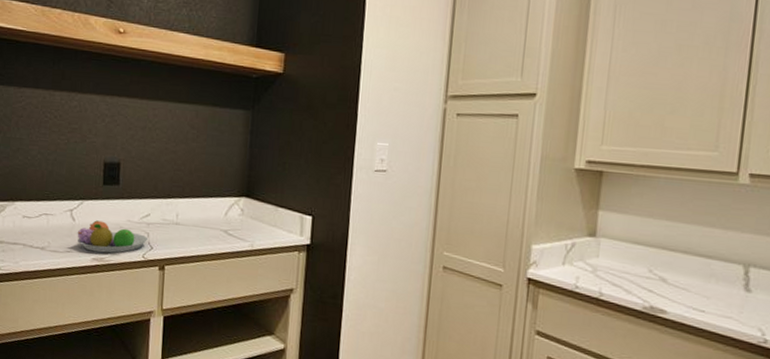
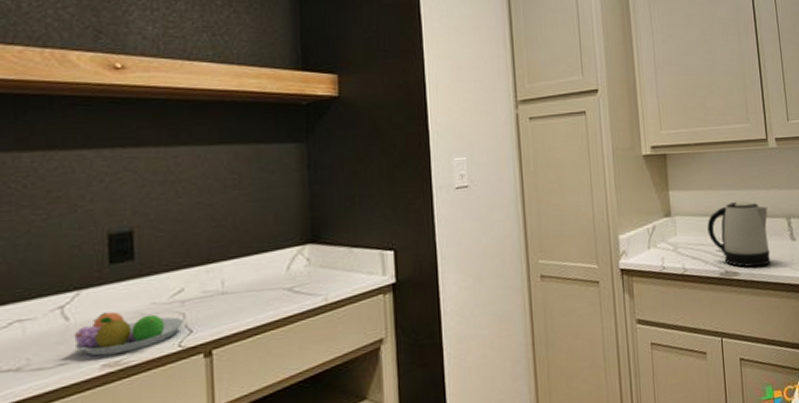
kettle: none [637,235,721,312] -> present [707,201,771,268]

